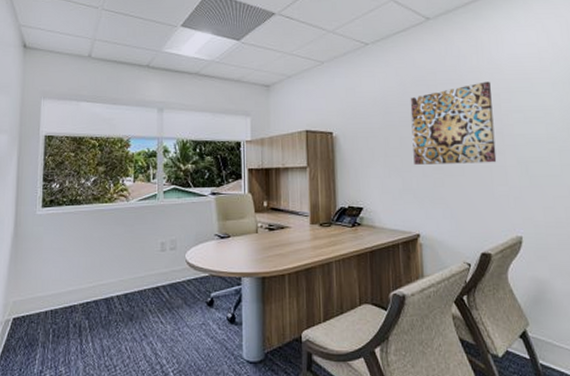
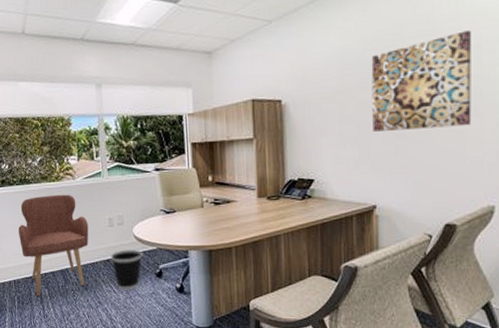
armchair: none [62,216,139,330] -> present [18,194,89,298]
wastebasket: none [160,276,195,321] -> present [110,249,143,290]

